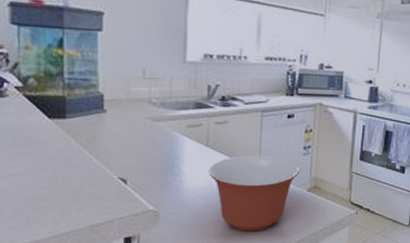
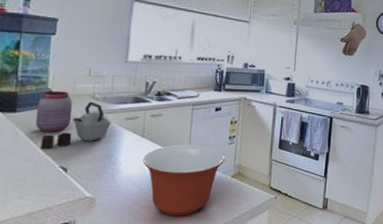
jar: none [87,94,128,141] -> present [35,90,73,133]
kettle: none [96,106,172,159] -> present [41,101,111,149]

